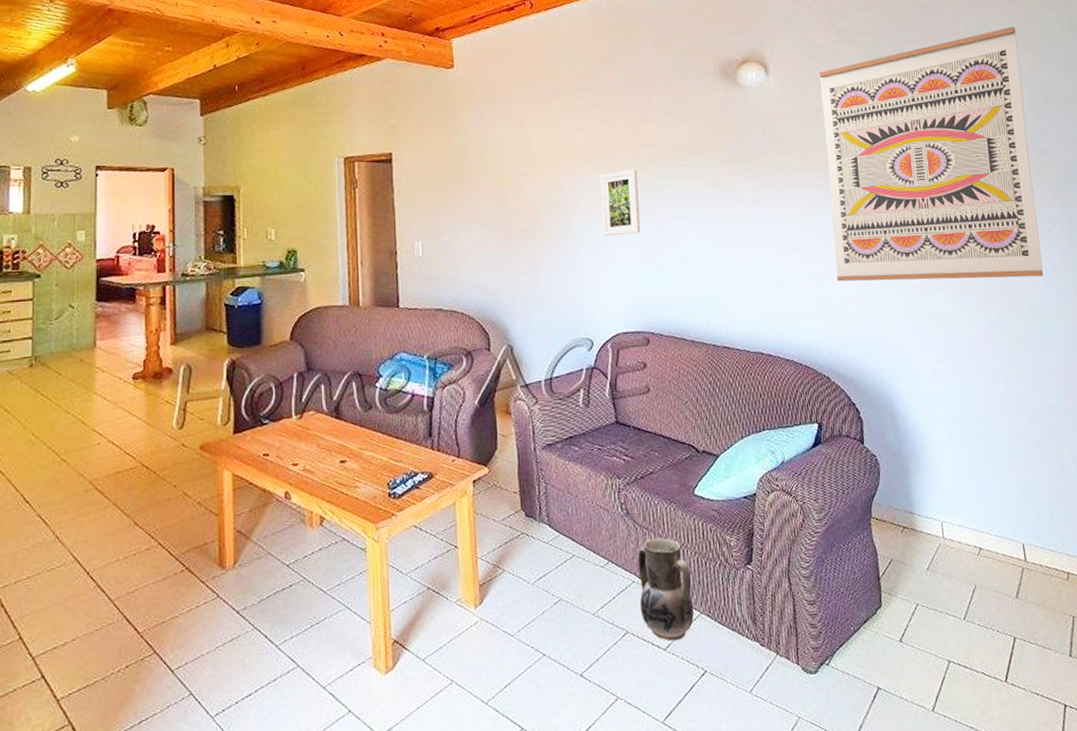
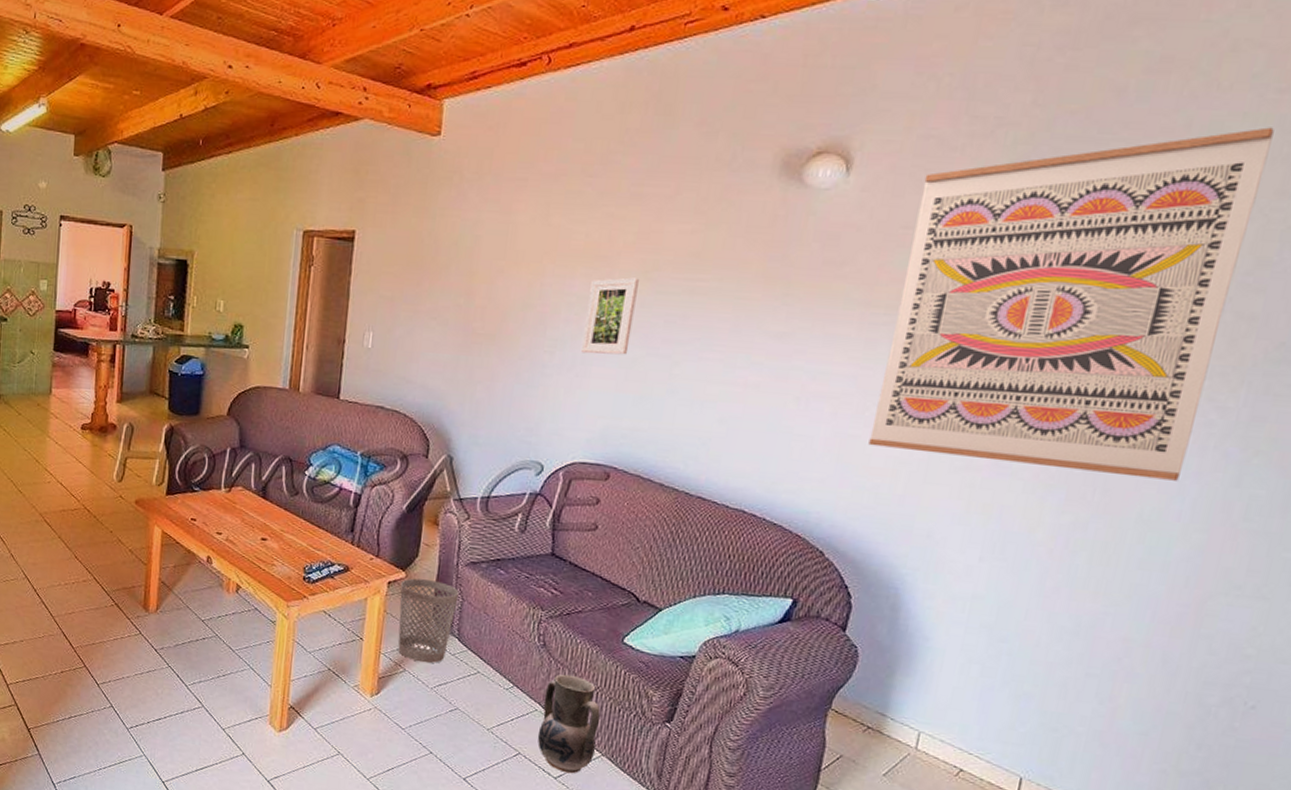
wastebasket: none [486,470,542,559] -> present [398,578,459,664]

